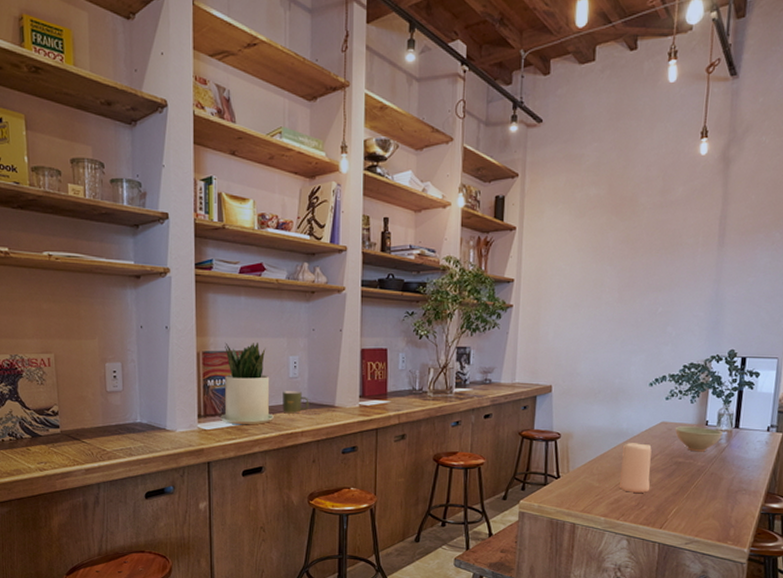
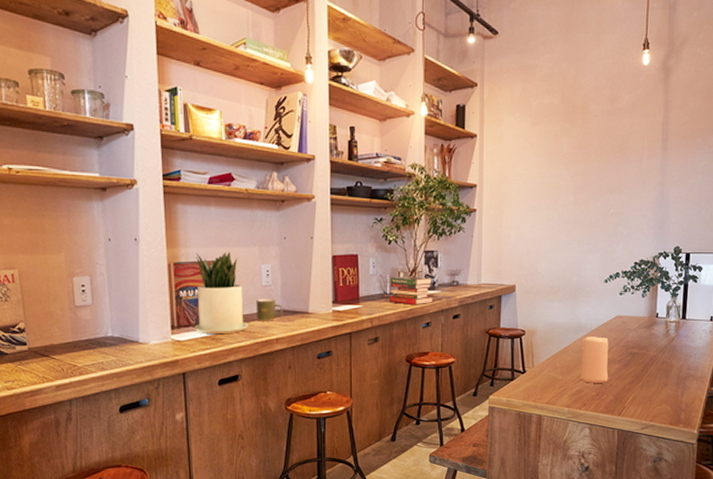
books: none [418,372,464,403] -> present [390,276,433,306]
bowl: present [674,426,723,452] -> none [628,319,671,343]

